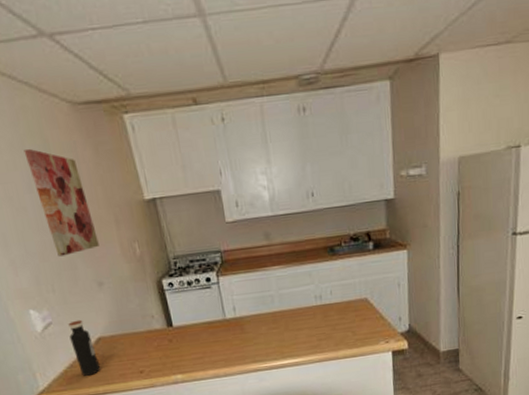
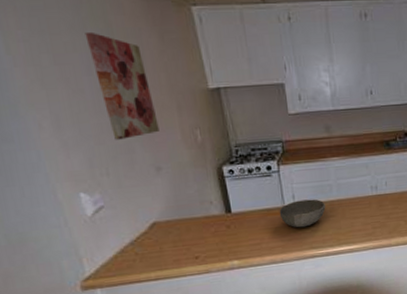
water bottle: present [68,319,101,376] -> none [121,204,154,262]
bowl: none [220,310,268,341] -> present [279,199,326,228]

